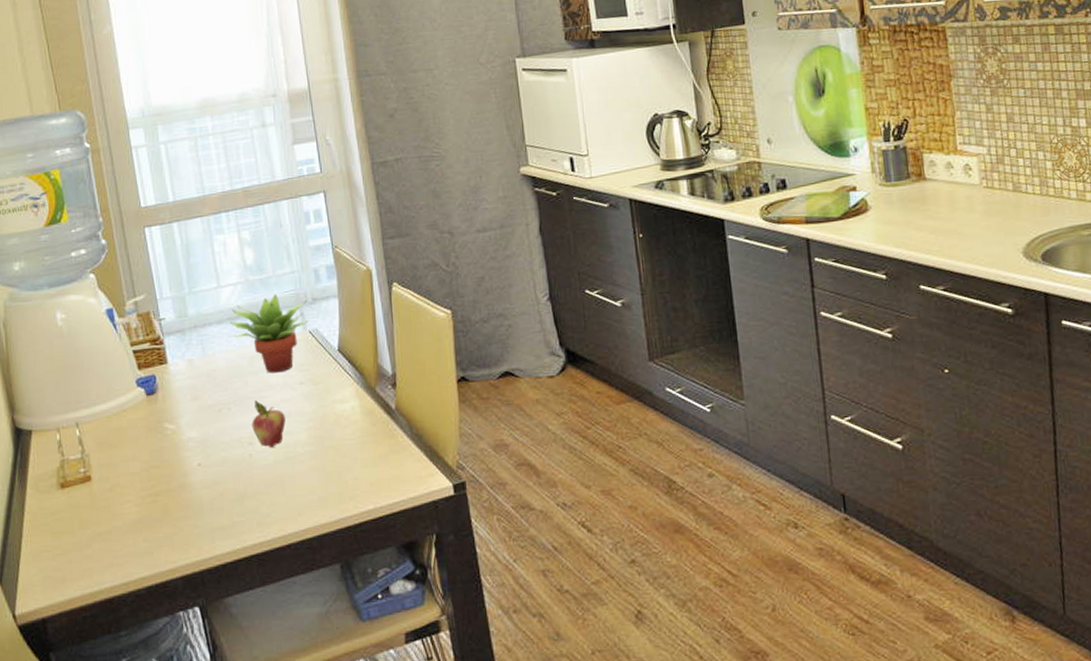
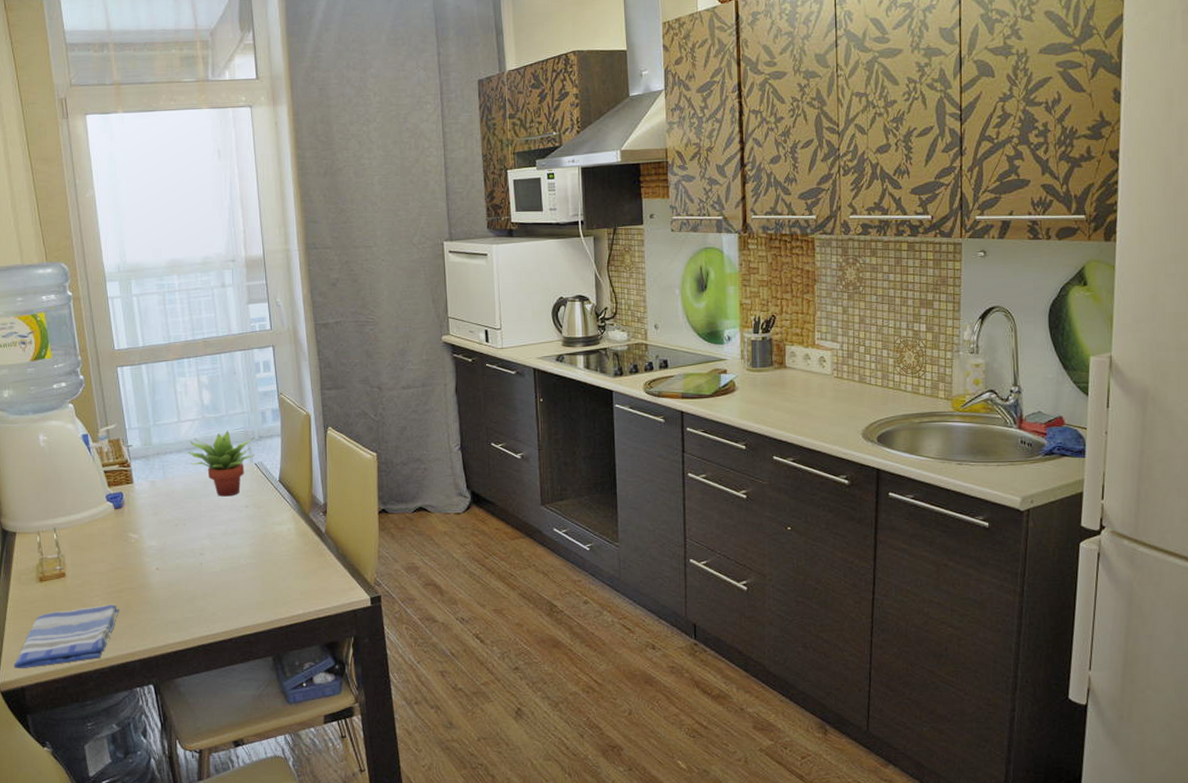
dish towel: none [32,511,156,597] -> present [13,604,119,669]
fruit: present [252,400,286,448] -> none [203,518,232,559]

